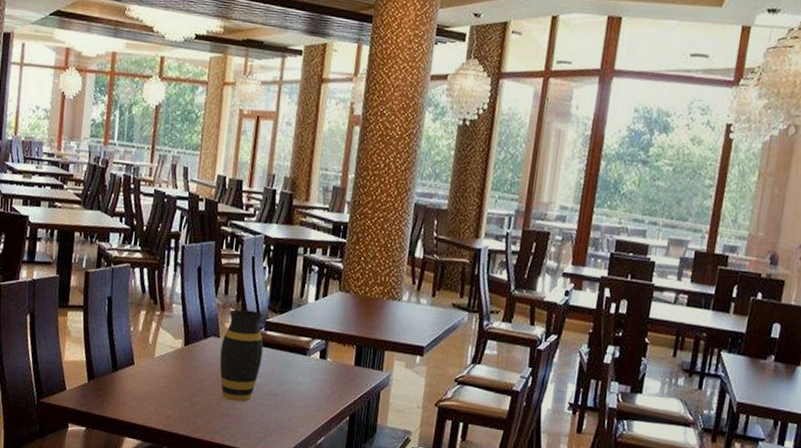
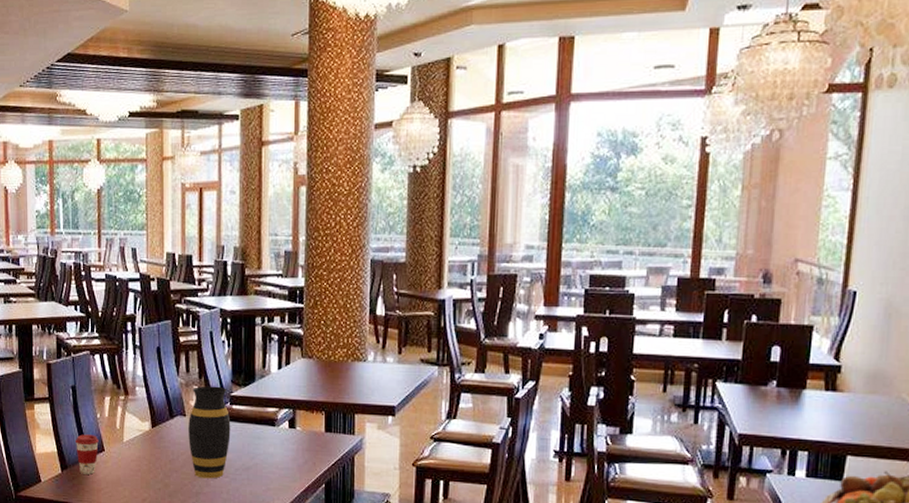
coffee cup: none [105,346,130,387] -> present [74,434,99,475]

